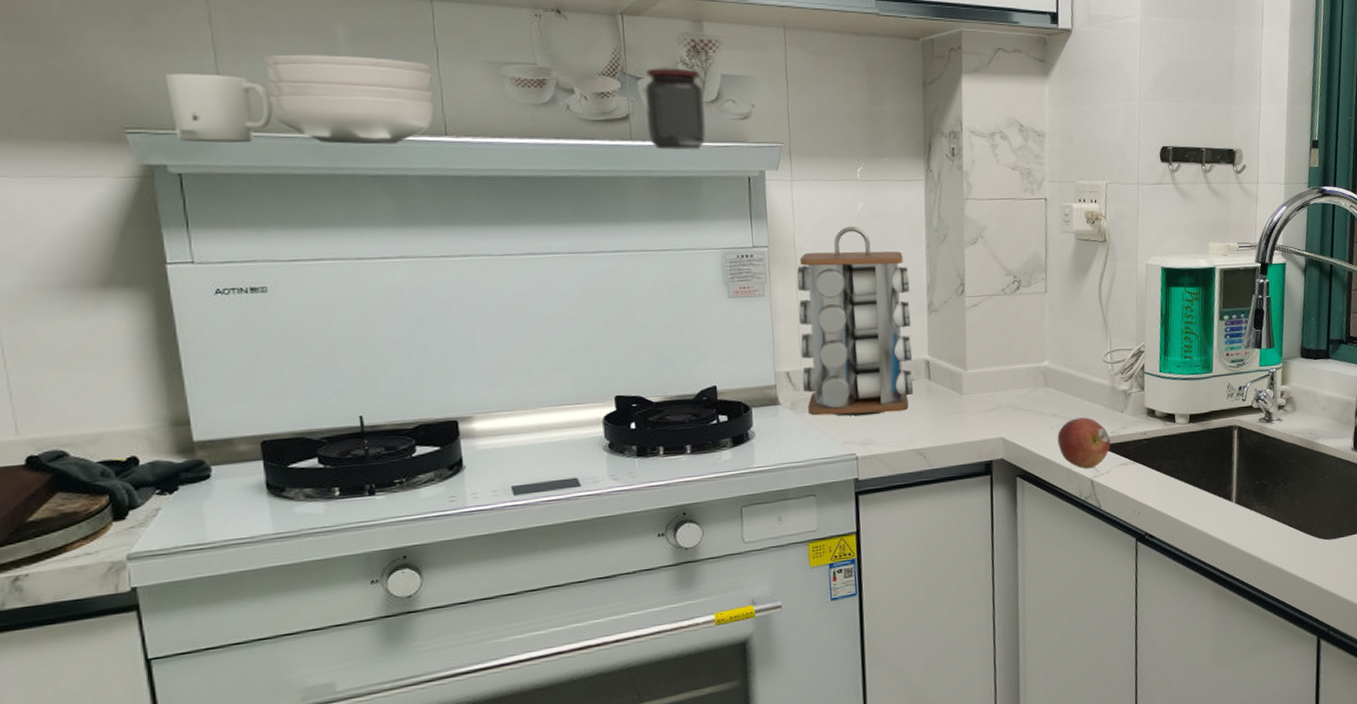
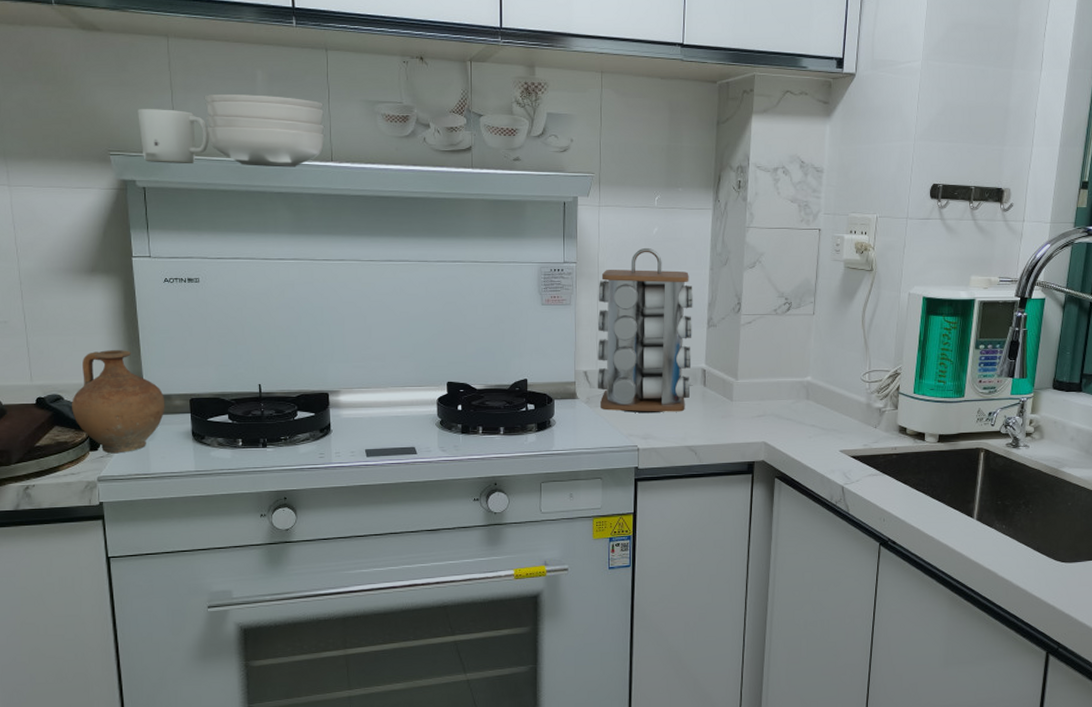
ceramic jug: none [82,385,225,522] -> present [72,350,165,454]
jar: present [645,66,707,151] -> none [484,106,533,178]
fruit: present [1057,417,1111,469] -> none [814,430,863,476]

